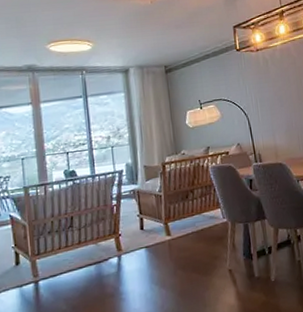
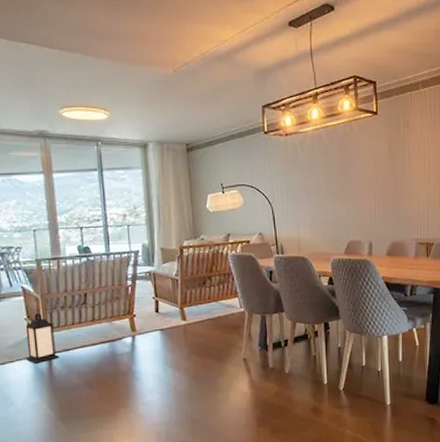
lantern: none [12,239,47,293] -> present [25,312,60,365]

